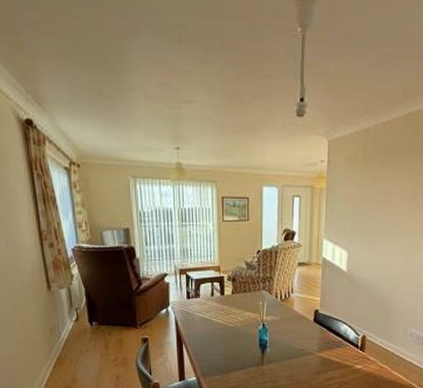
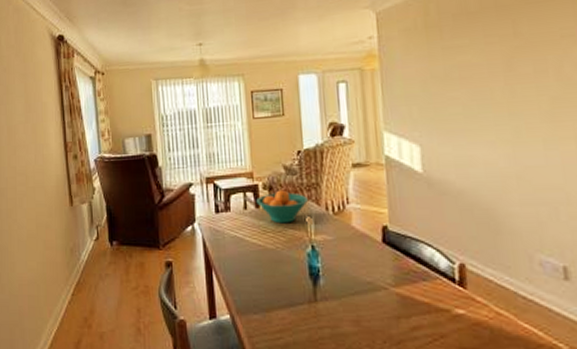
fruit bowl: none [222,281,262,308] -> present [257,190,308,224]

